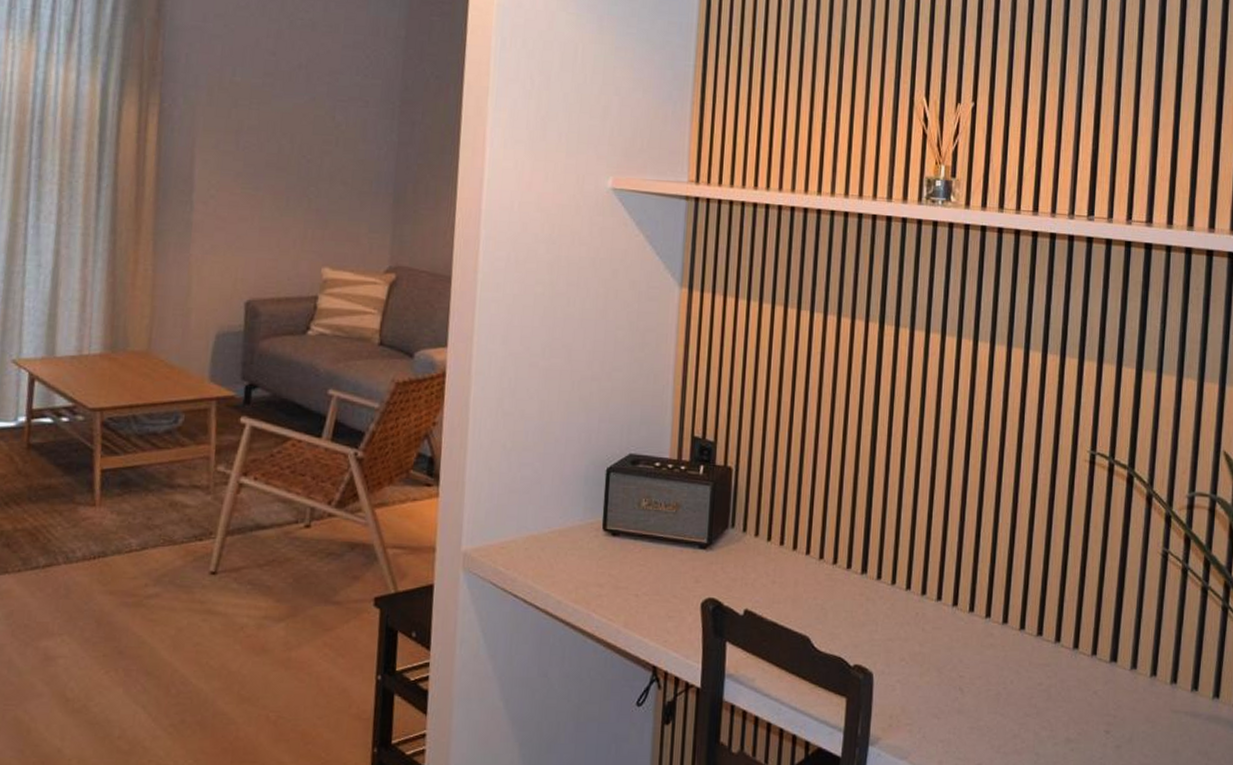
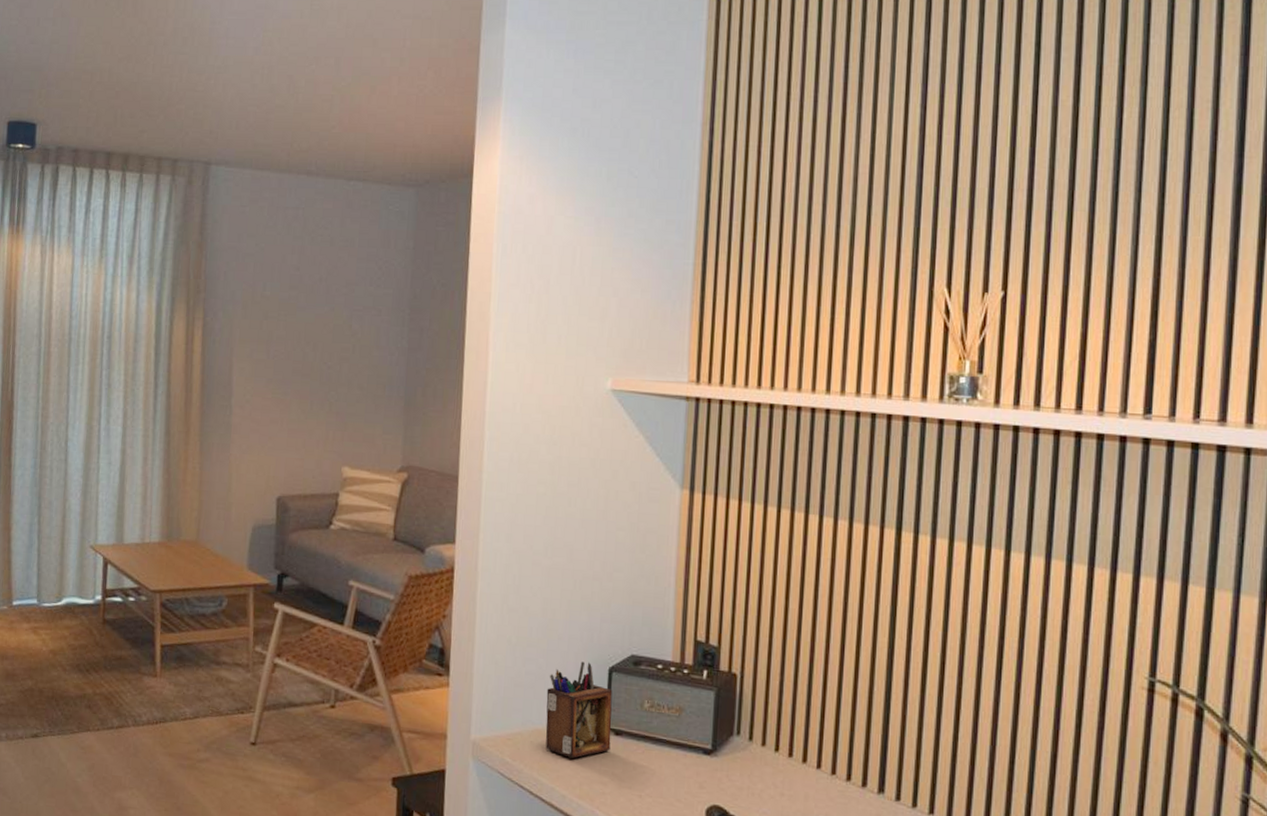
desk organizer: none [541,463,610,562] -> present [545,661,613,758]

